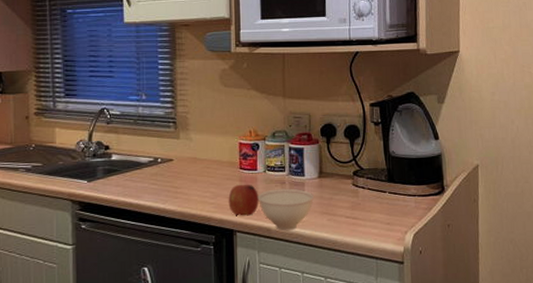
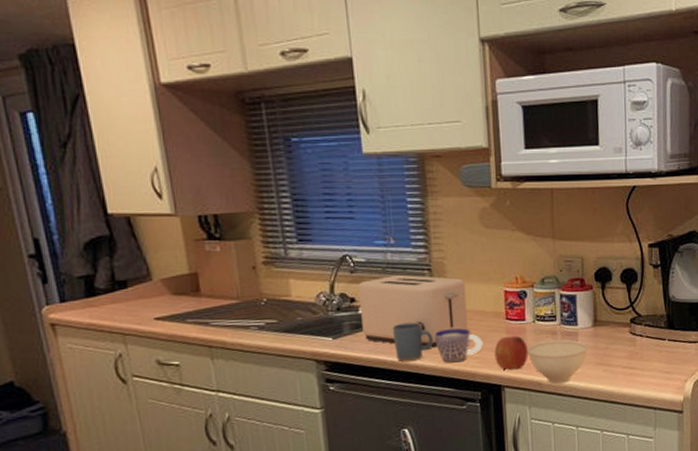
toaster: none [112,127,206,193] -> present [358,275,468,348]
mug: none [139,169,175,204] -> present [392,322,434,361]
cup: none [176,175,218,207] -> present [435,327,483,363]

